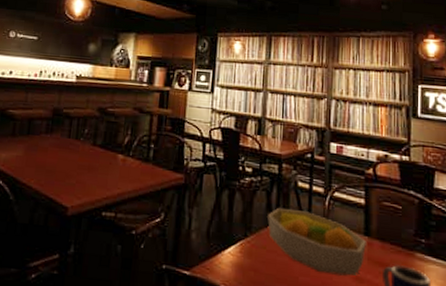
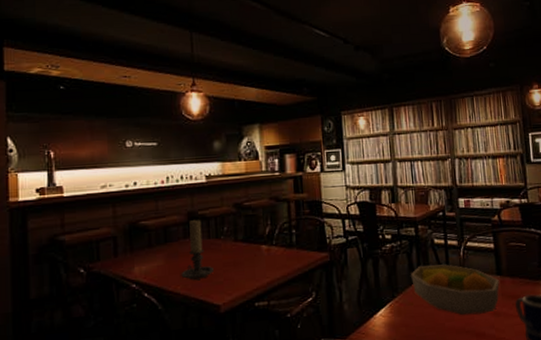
candle holder: none [36,117,68,177] -> present [181,220,214,280]

